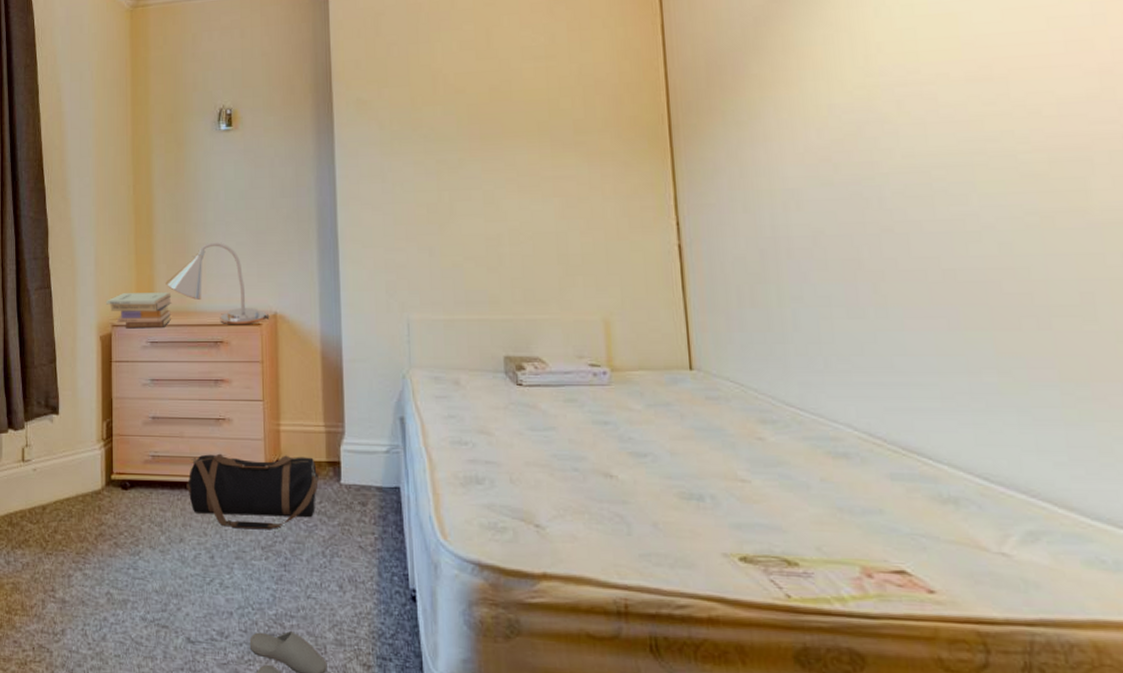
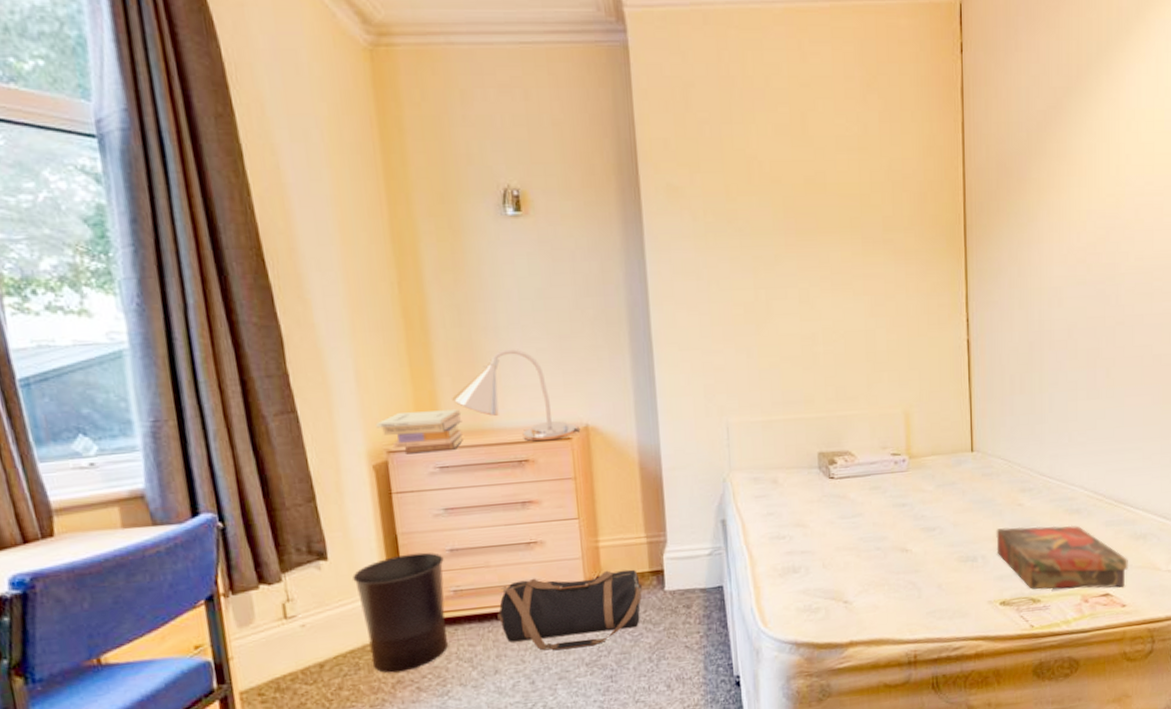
waste bin: none [75,417,147,525] -> present [352,552,448,673]
book: none [728,465,933,566] -> present [996,525,1128,590]

